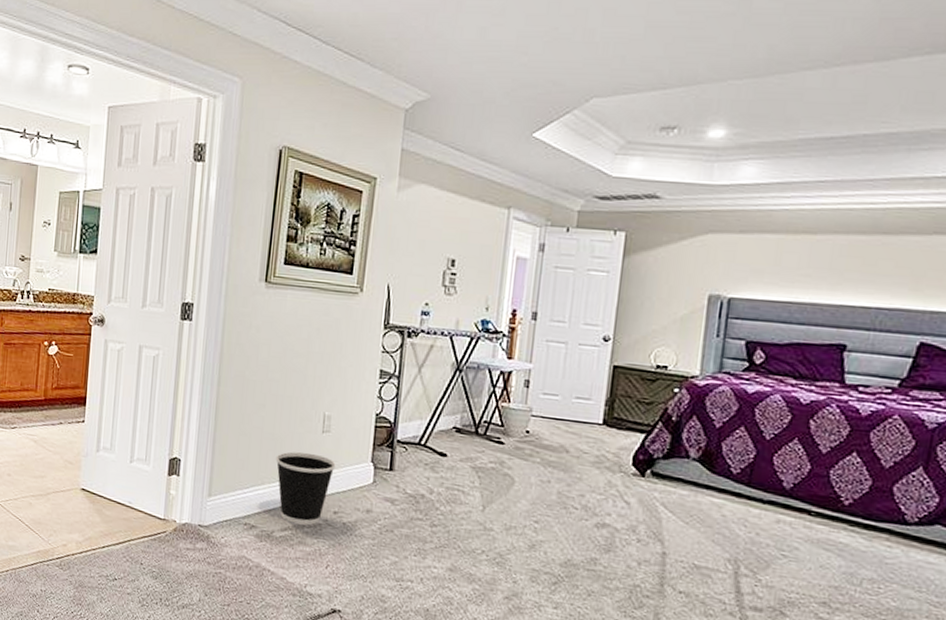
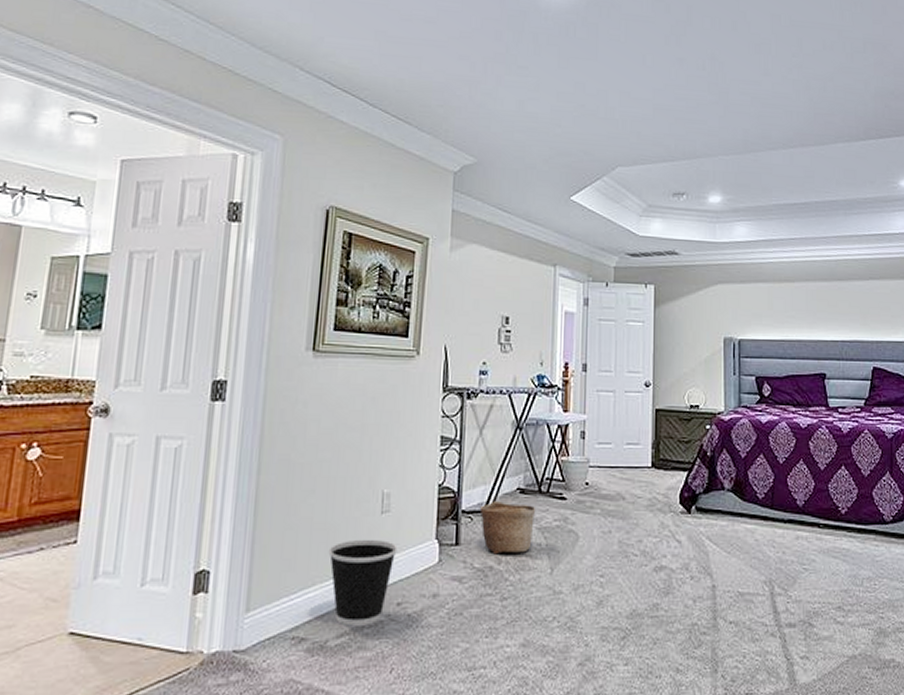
basket: none [414,436,472,488] -> present [479,501,536,555]

